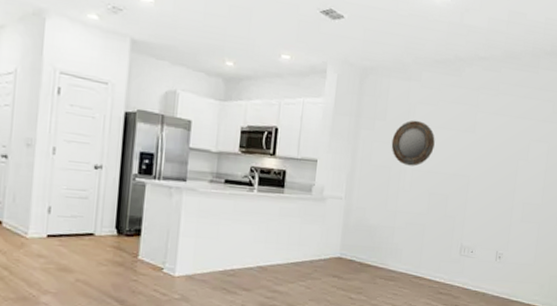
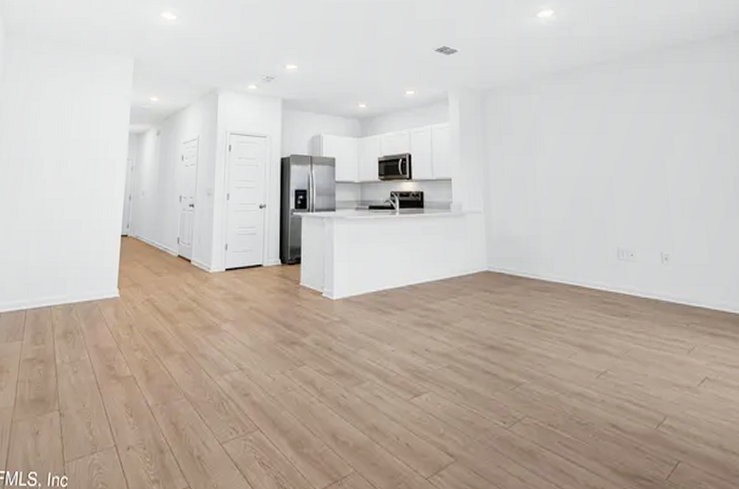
home mirror: present [391,120,435,166] -> none [521,130,567,174]

